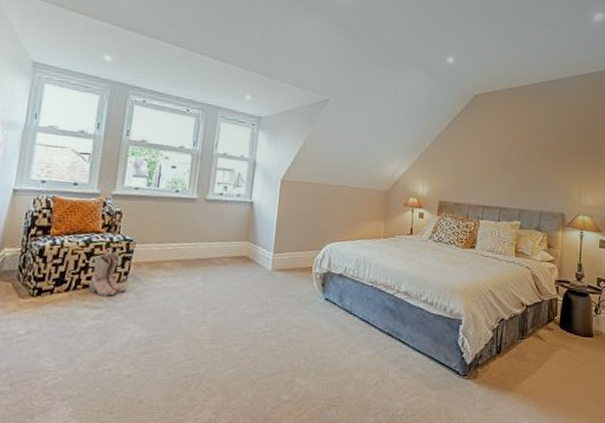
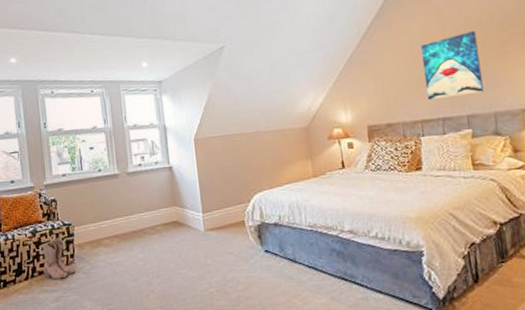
wall art: none [492,139,539,193] -> present [420,31,484,101]

